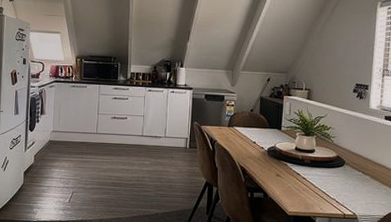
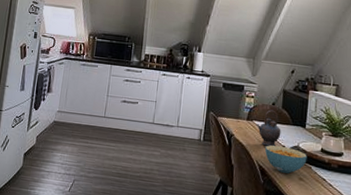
teapot: none [237,116,259,149] -> present [257,109,281,147]
cereal bowl: none [245,147,283,171] -> present [264,145,307,174]

